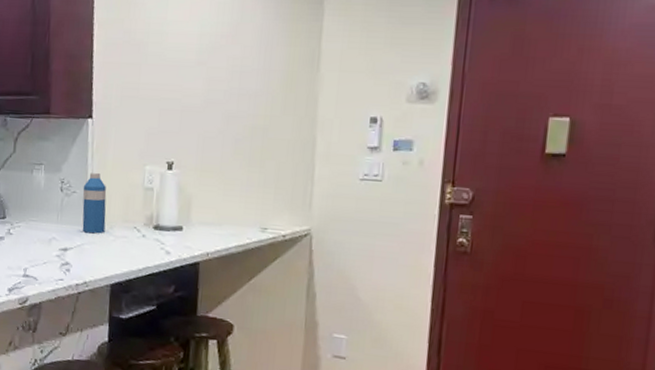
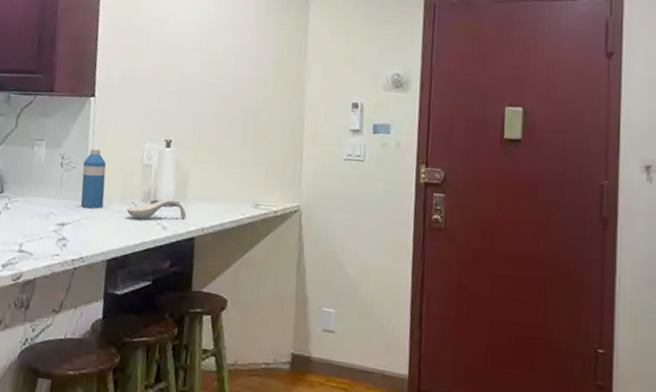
spoon rest: none [128,223,191,245] -> present [126,199,187,220]

